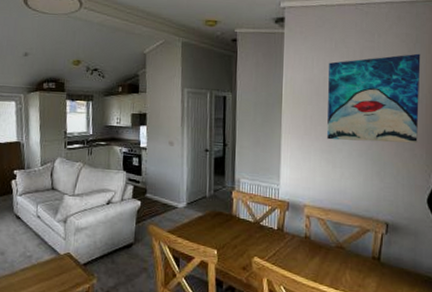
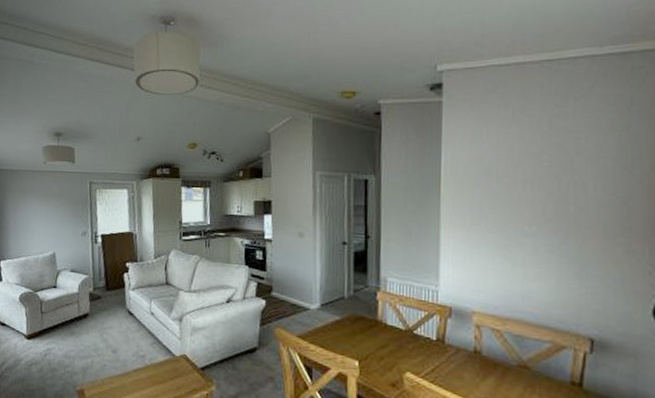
wall art: present [327,53,421,143] -> none [503,119,639,236]

